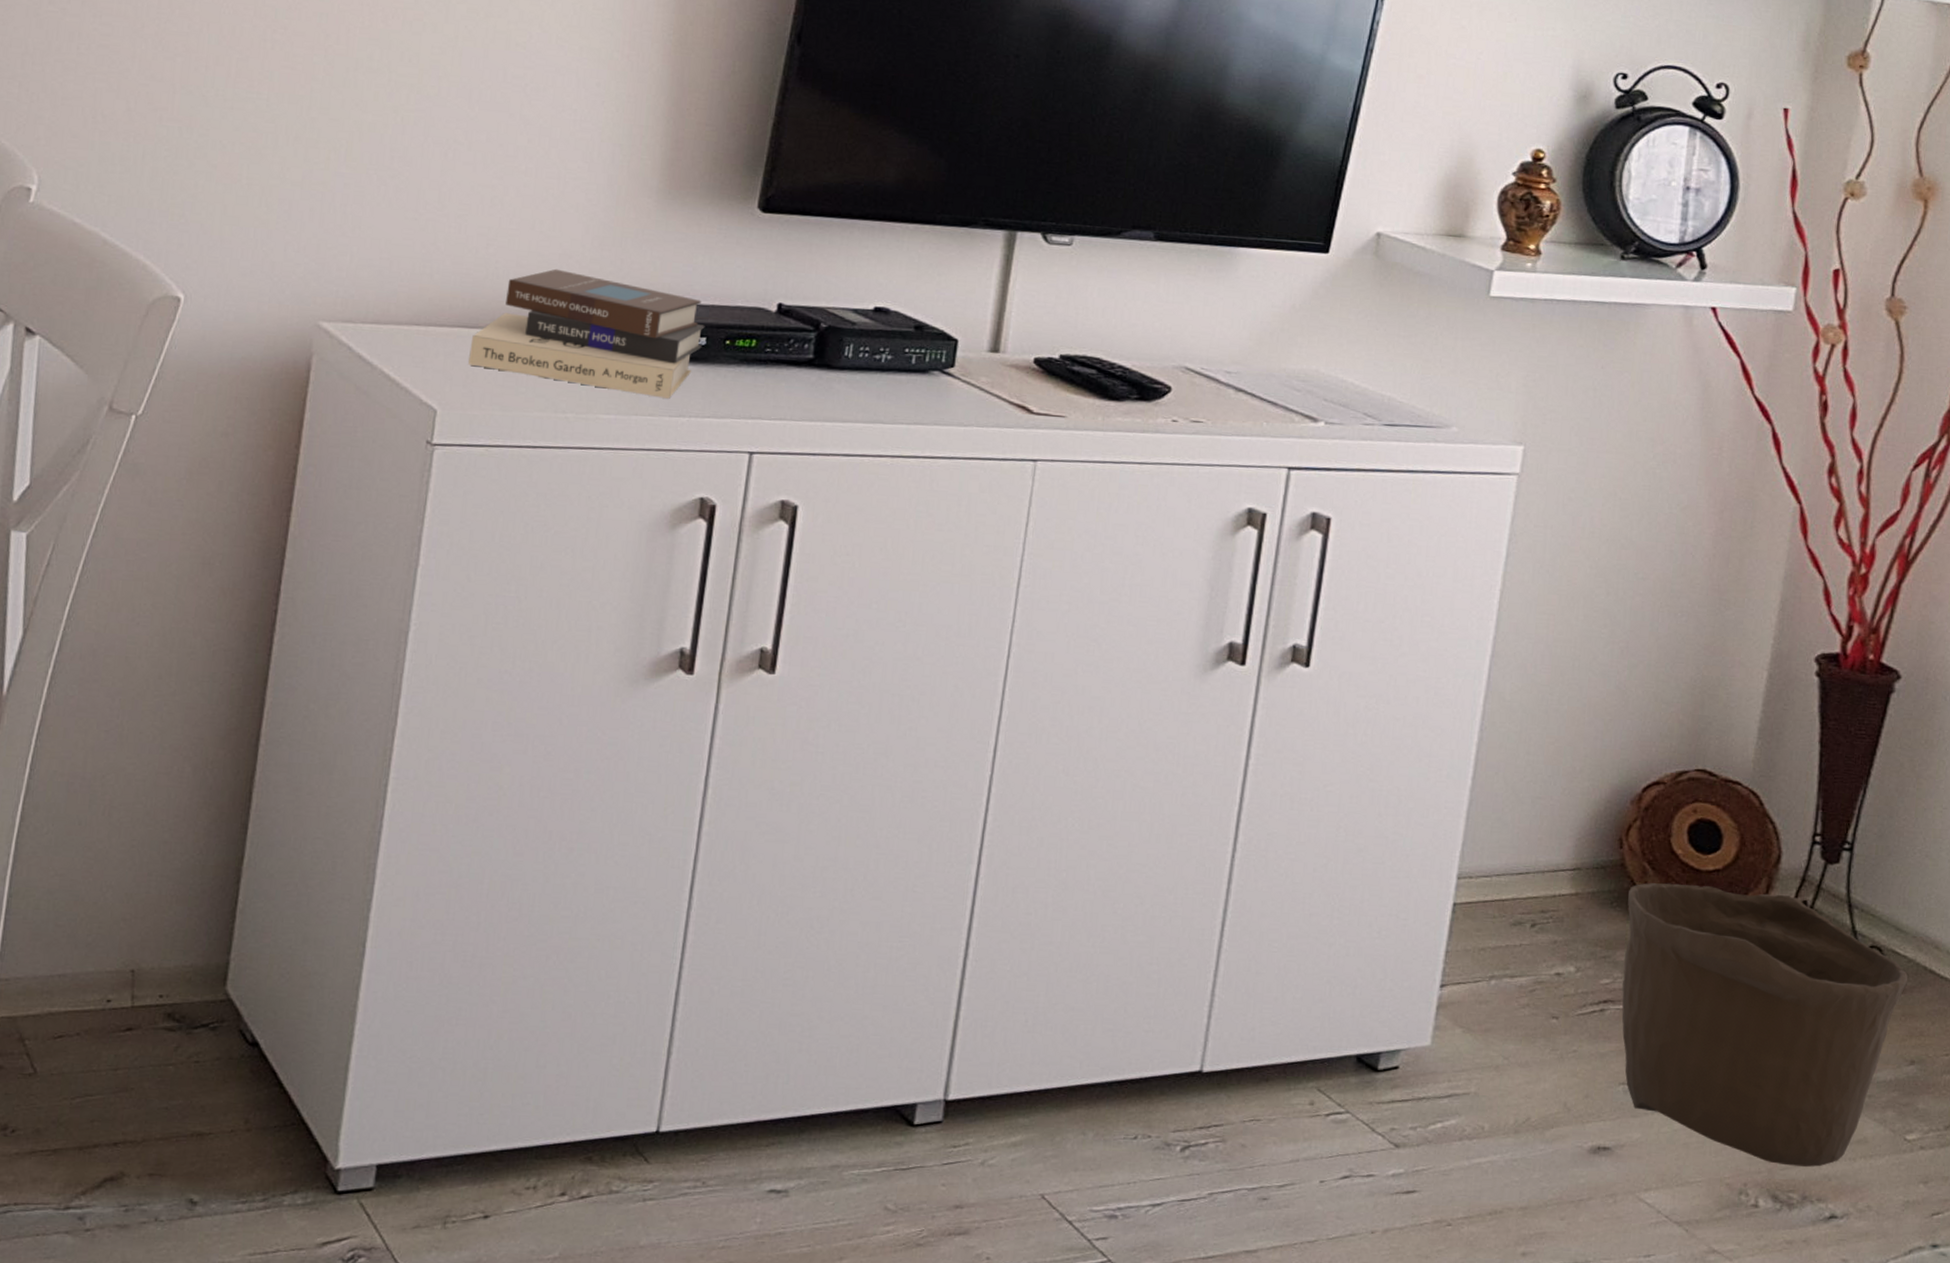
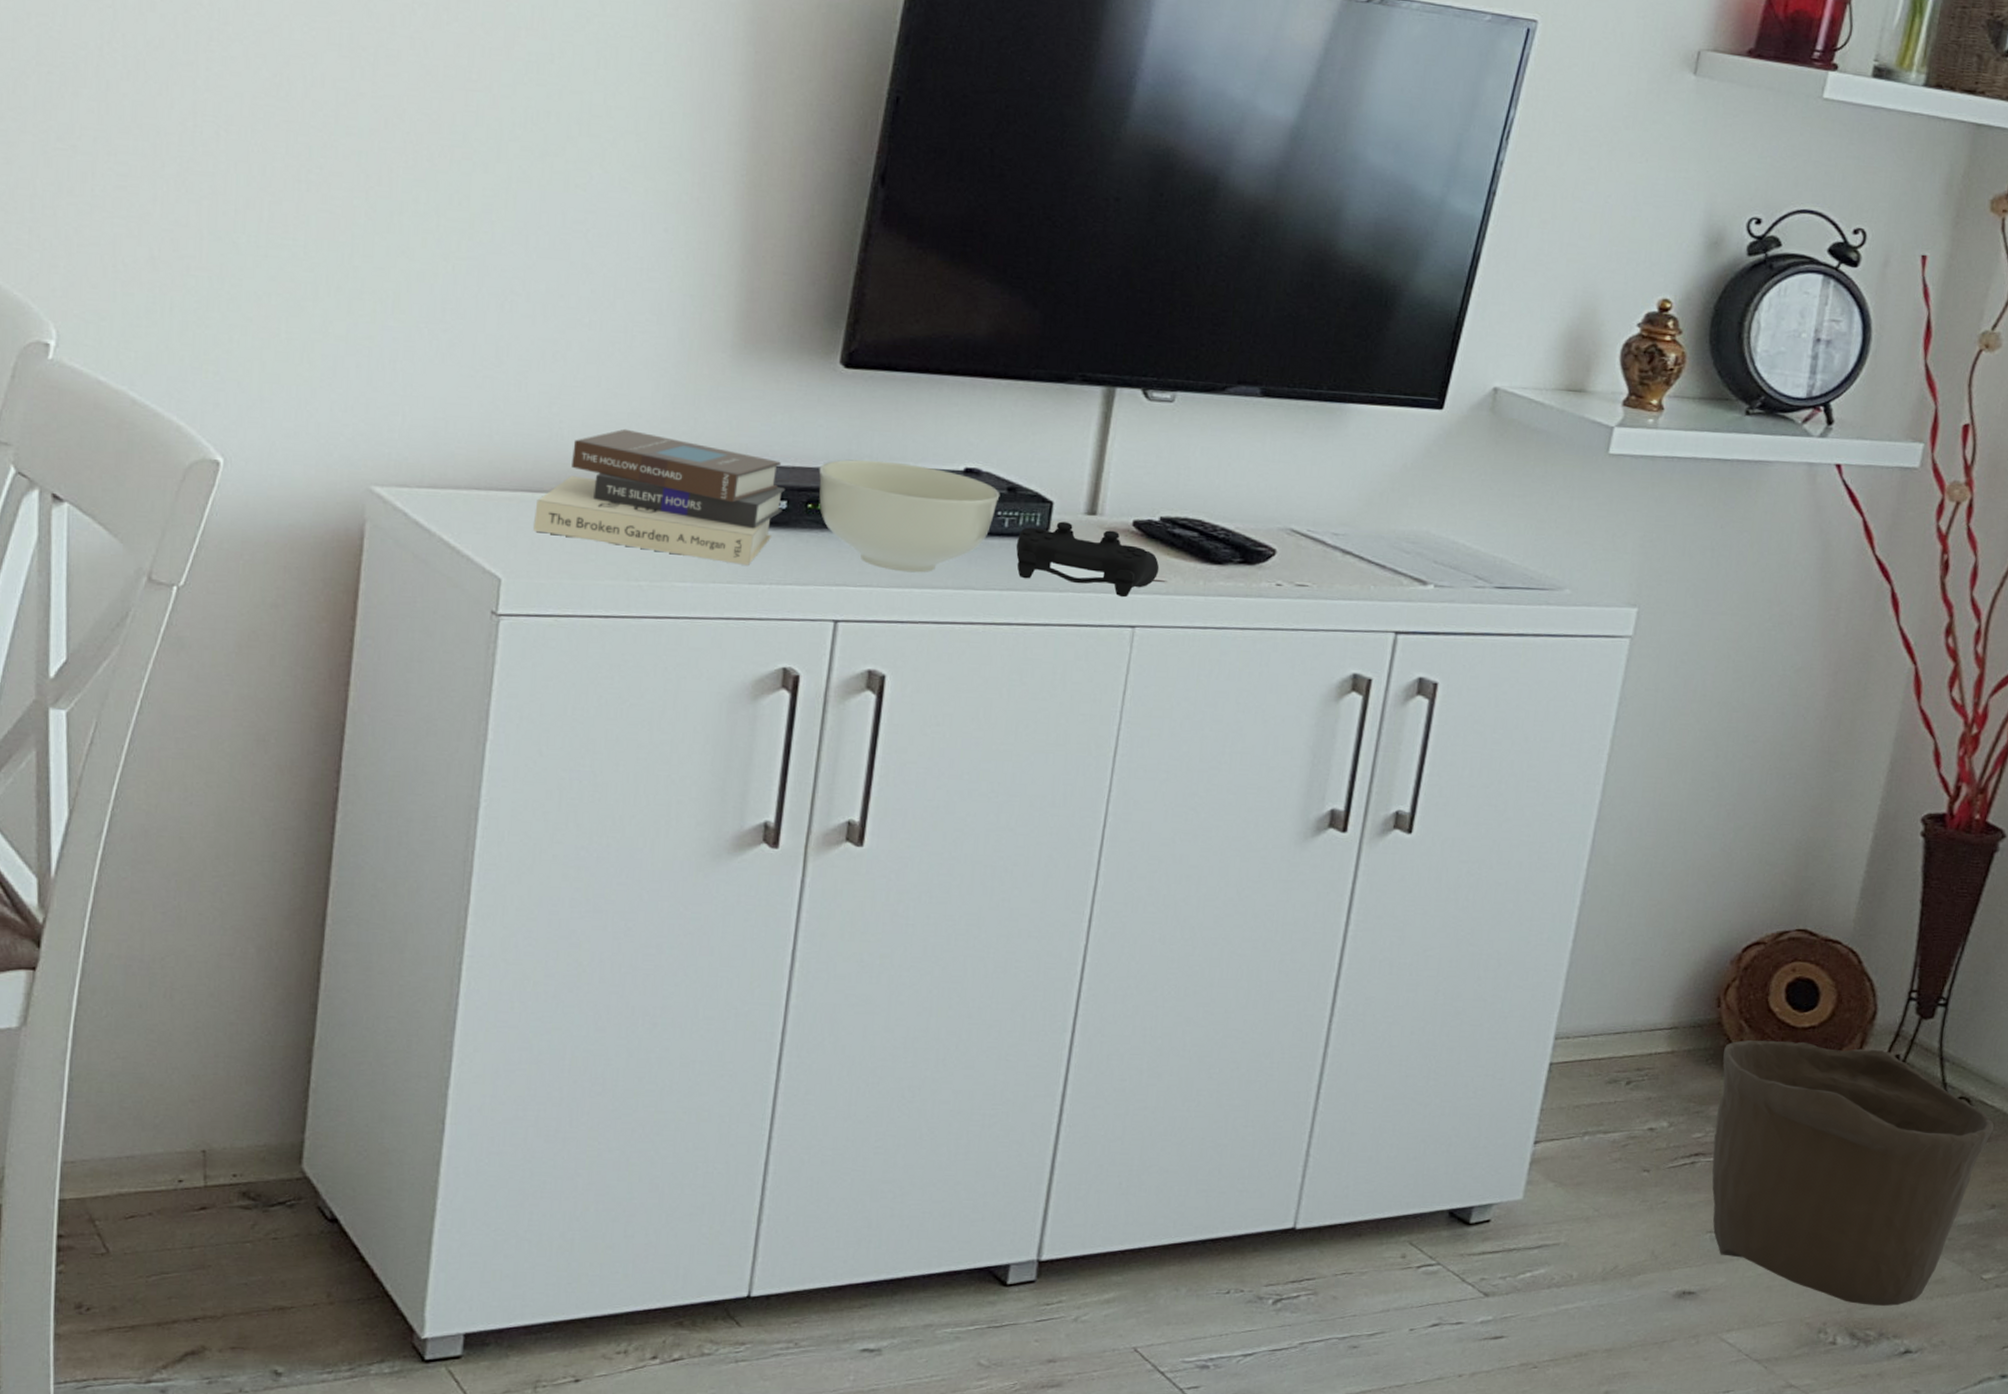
bowl: none [736,298,908,407] -> present [818,459,1000,573]
game controller: none [922,358,1060,432] -> present [1016,521,1160,598]

